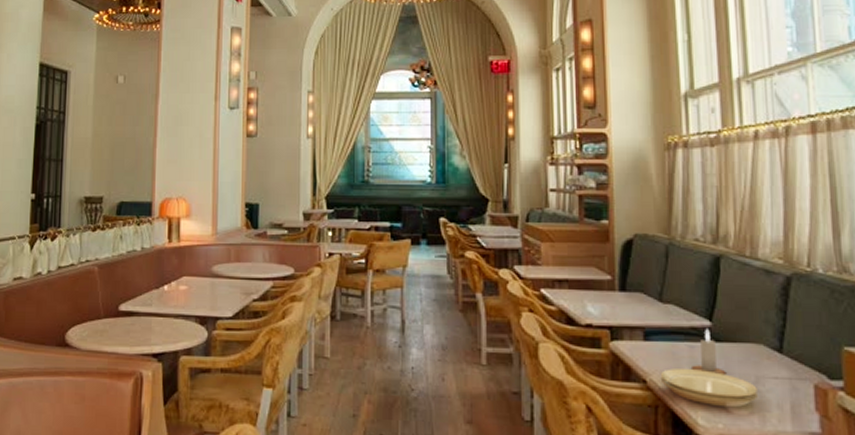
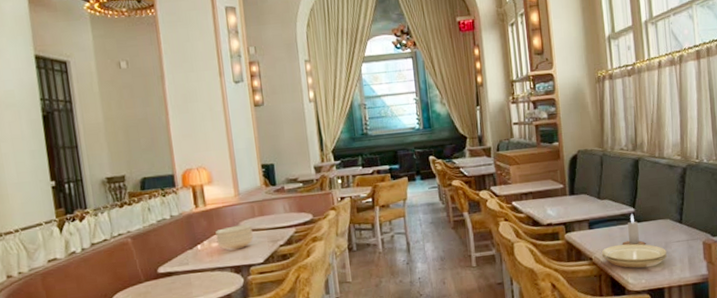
bowl: none [185,269,225,297] -> present [215,224,253,251]

